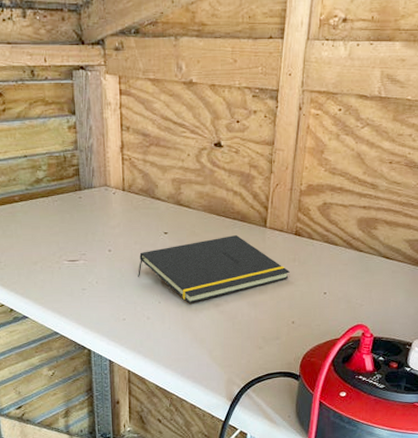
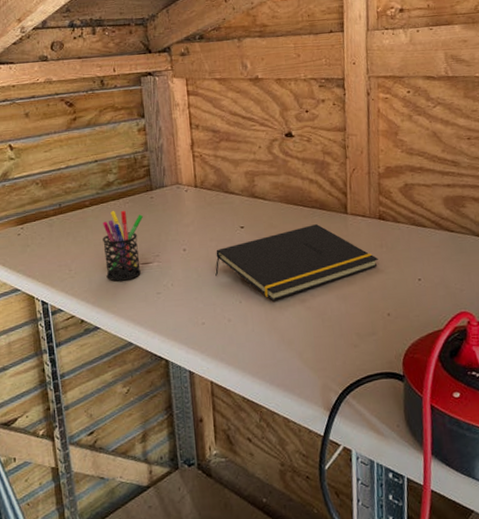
pen holder: none [31,208,71,276] -> present [103,210,143,281]

